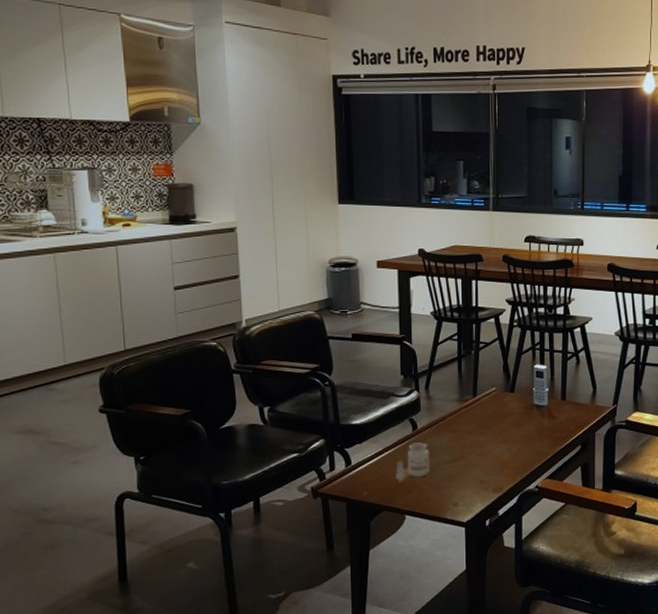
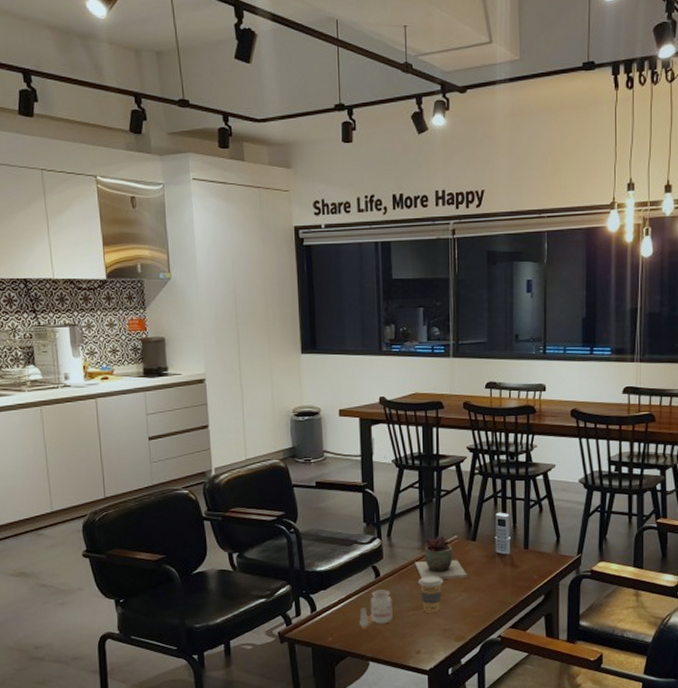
succulent plant: none [453,387,505,431] -> present [415,535,467,579]
coffee cup: none [456,428,482,465] -> present [418,576,444,613]

